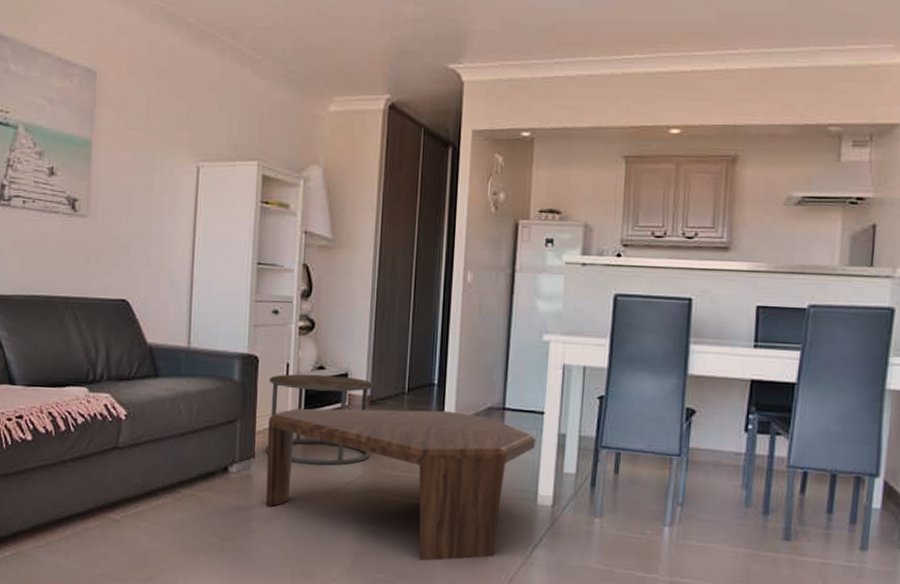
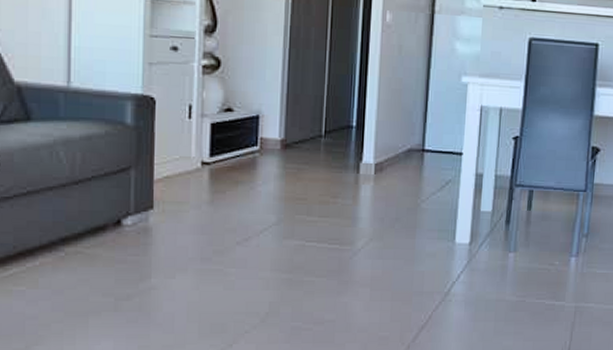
side table: present [265,374,375,466] -> none [166,116,289,214]
coffee table: present [265,408,535,561] -> none [167,153,454,305]

